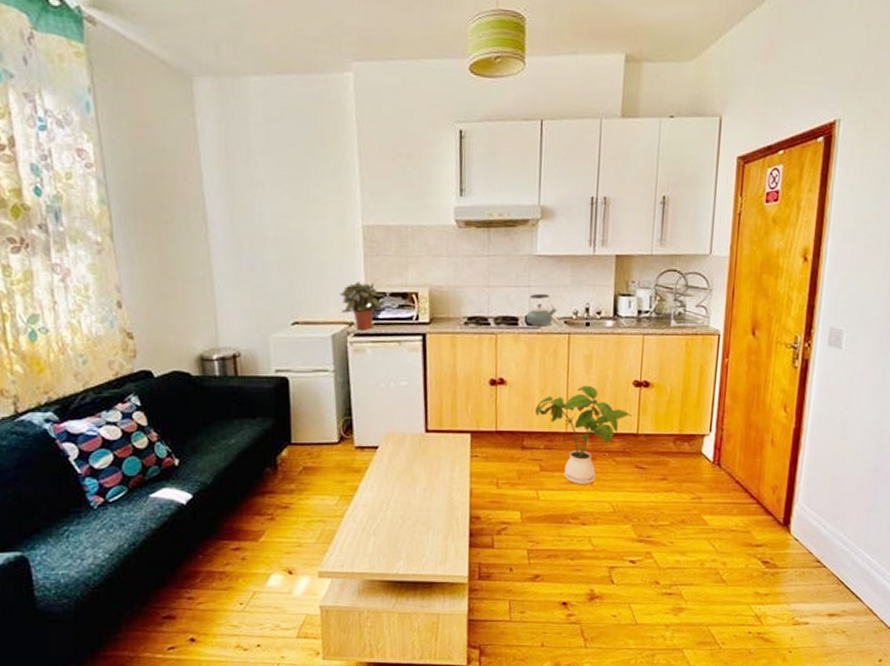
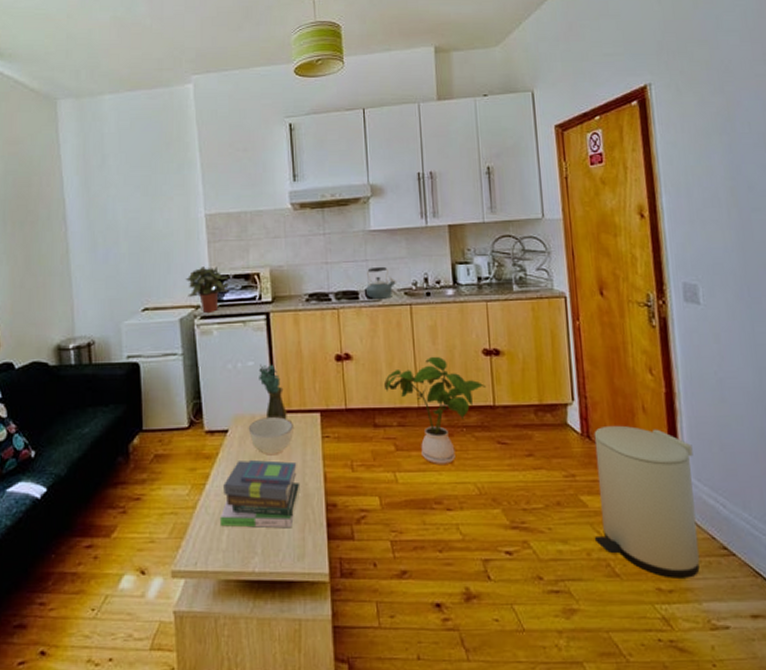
books: none [366,474,447,537] -> present [219,459,301,529]
bowl: none [398,436,443,472] -> present [248,417,293,456]
vase: none [411,384,438,439] -> present [259,364,287,420]
pedal bin: none [709,455,809,585] -> present [594,425,700,578]

